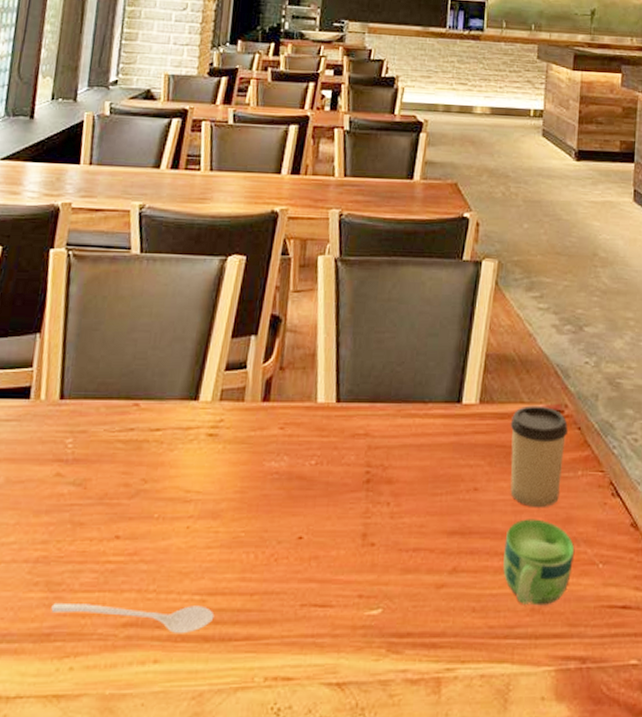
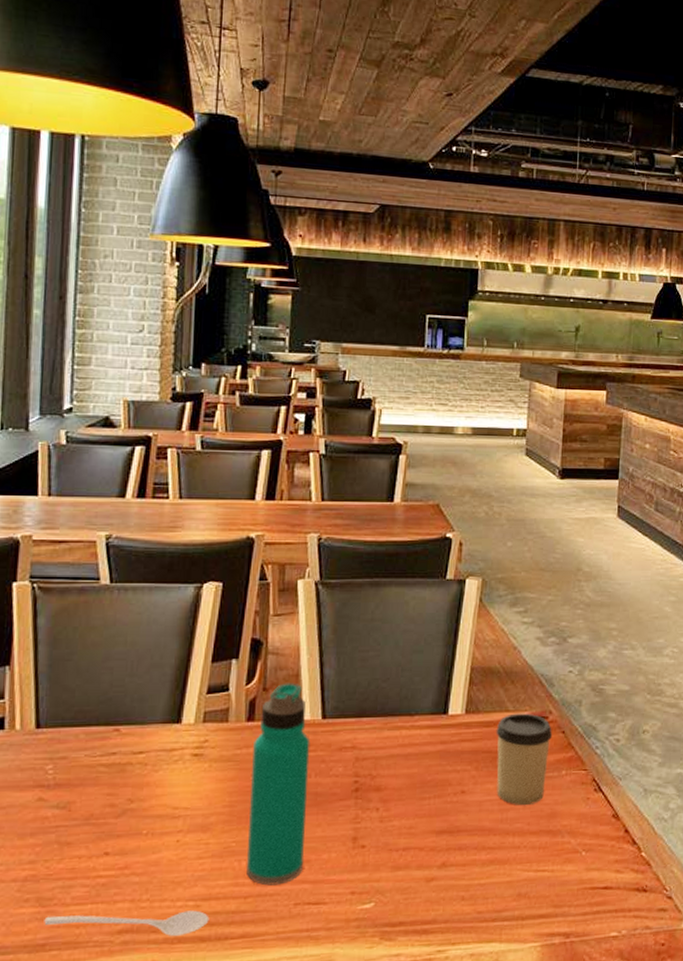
water bottle: none [254,362,324,583] -> present [247,683,311,886]
cup: present [503,519,575,606] -> none [490,815,559,891]

